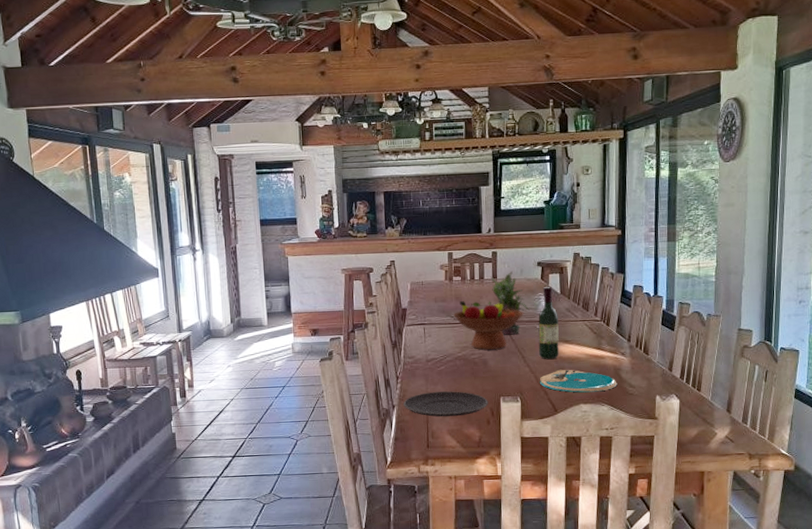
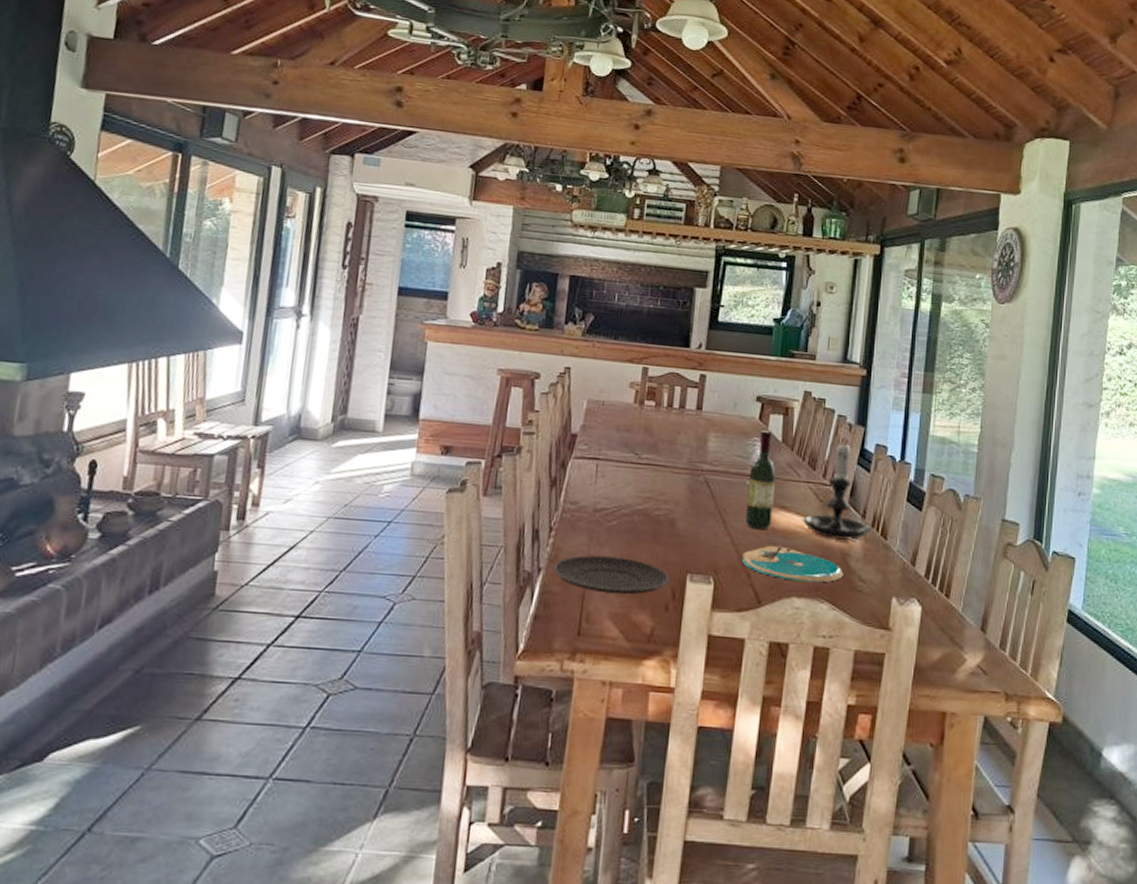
fruit bowl: present [453,301,524,350] -> none [638,434,732,507]
potted plant: present [490,271,530,335] -> none [693,403,740,490]
candle holder: none [582,285,637,359] -> present [802,439,872,540]

